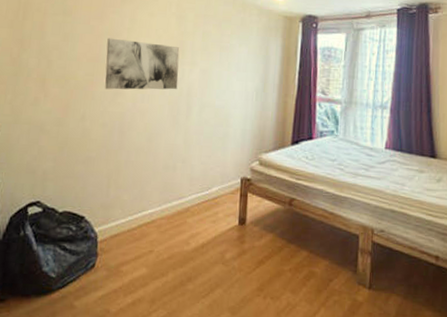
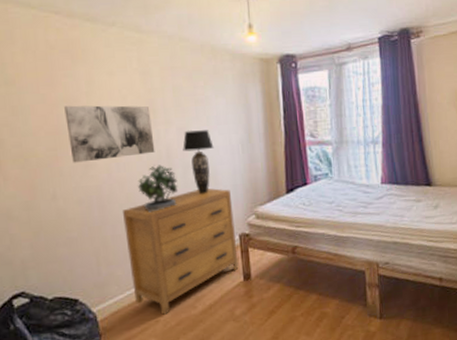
dresser: none [135,129,240,246] -> present [123,188,239,315]
potted plant: none [157,101,193,145] -> present [138,165,179,213]
table lamp: none [202,73,231,134] -> present [183,130,214,195]

